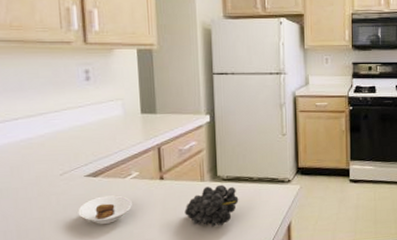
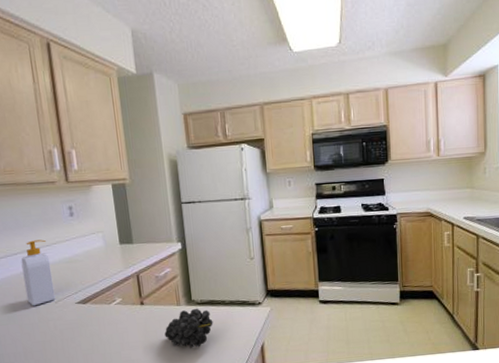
soap bottle: none [22,104,61,179] -> present [21,239,56,306]
saucer: present [78,195,132,224] -> none [72,320,118,346]

